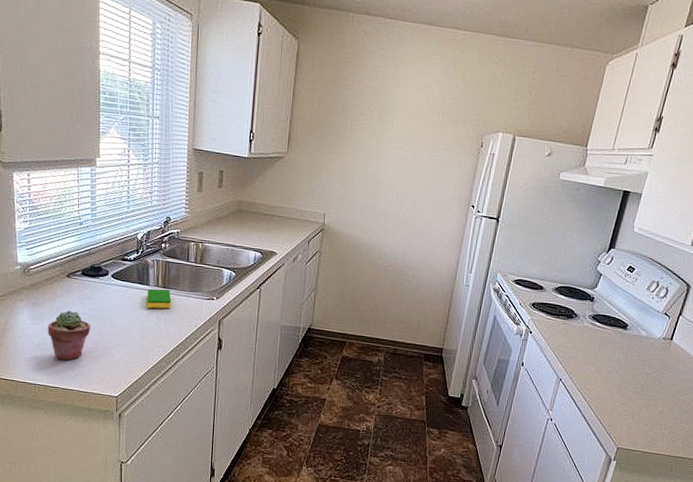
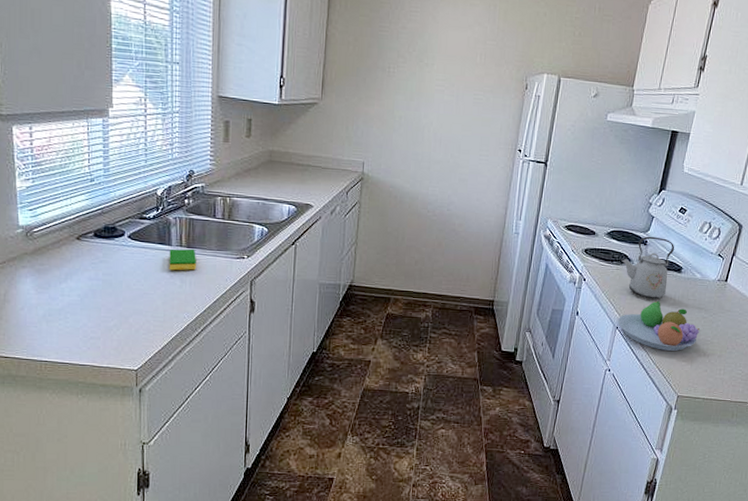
potted succulent: present [48,310,91,361] -> none [55,276,106,333]
fruit bowl: none [561,355,642,405] -> present [617,301,699,351]
kettle: none [568,293,622,354] -> present [621,236,675,299]

